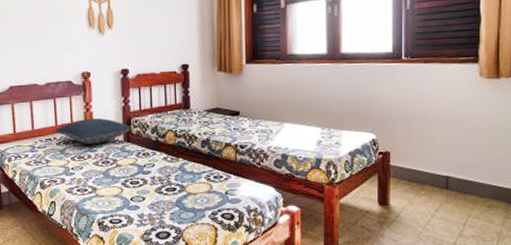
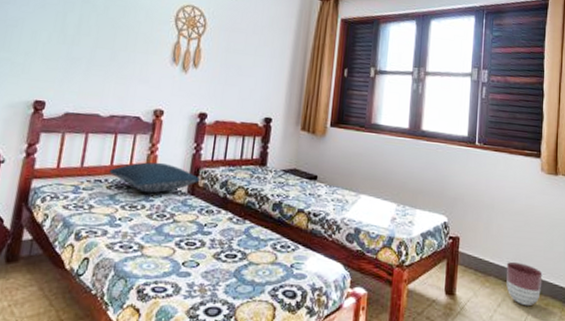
planter: none [442,170,484,209] -> present [506,262,543,307]

